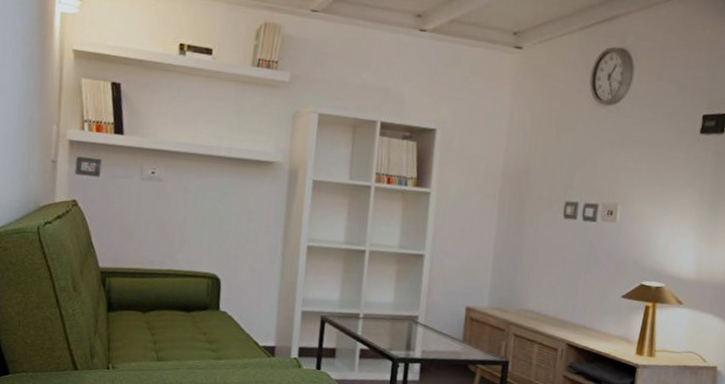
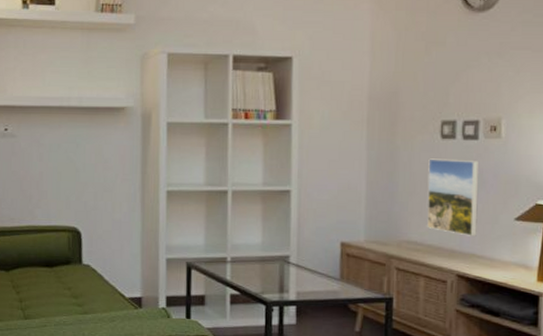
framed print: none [544,235,595,310] -> present [427,158,479,236]

